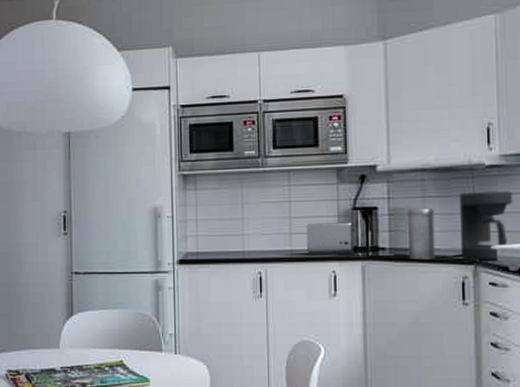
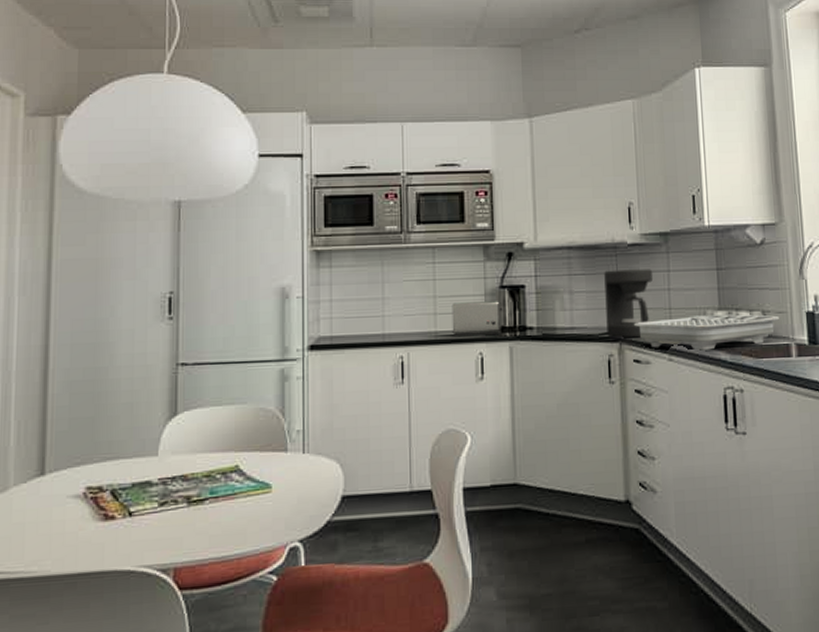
canister: present [406,209,435,261] -> none [554,287,582,340]

